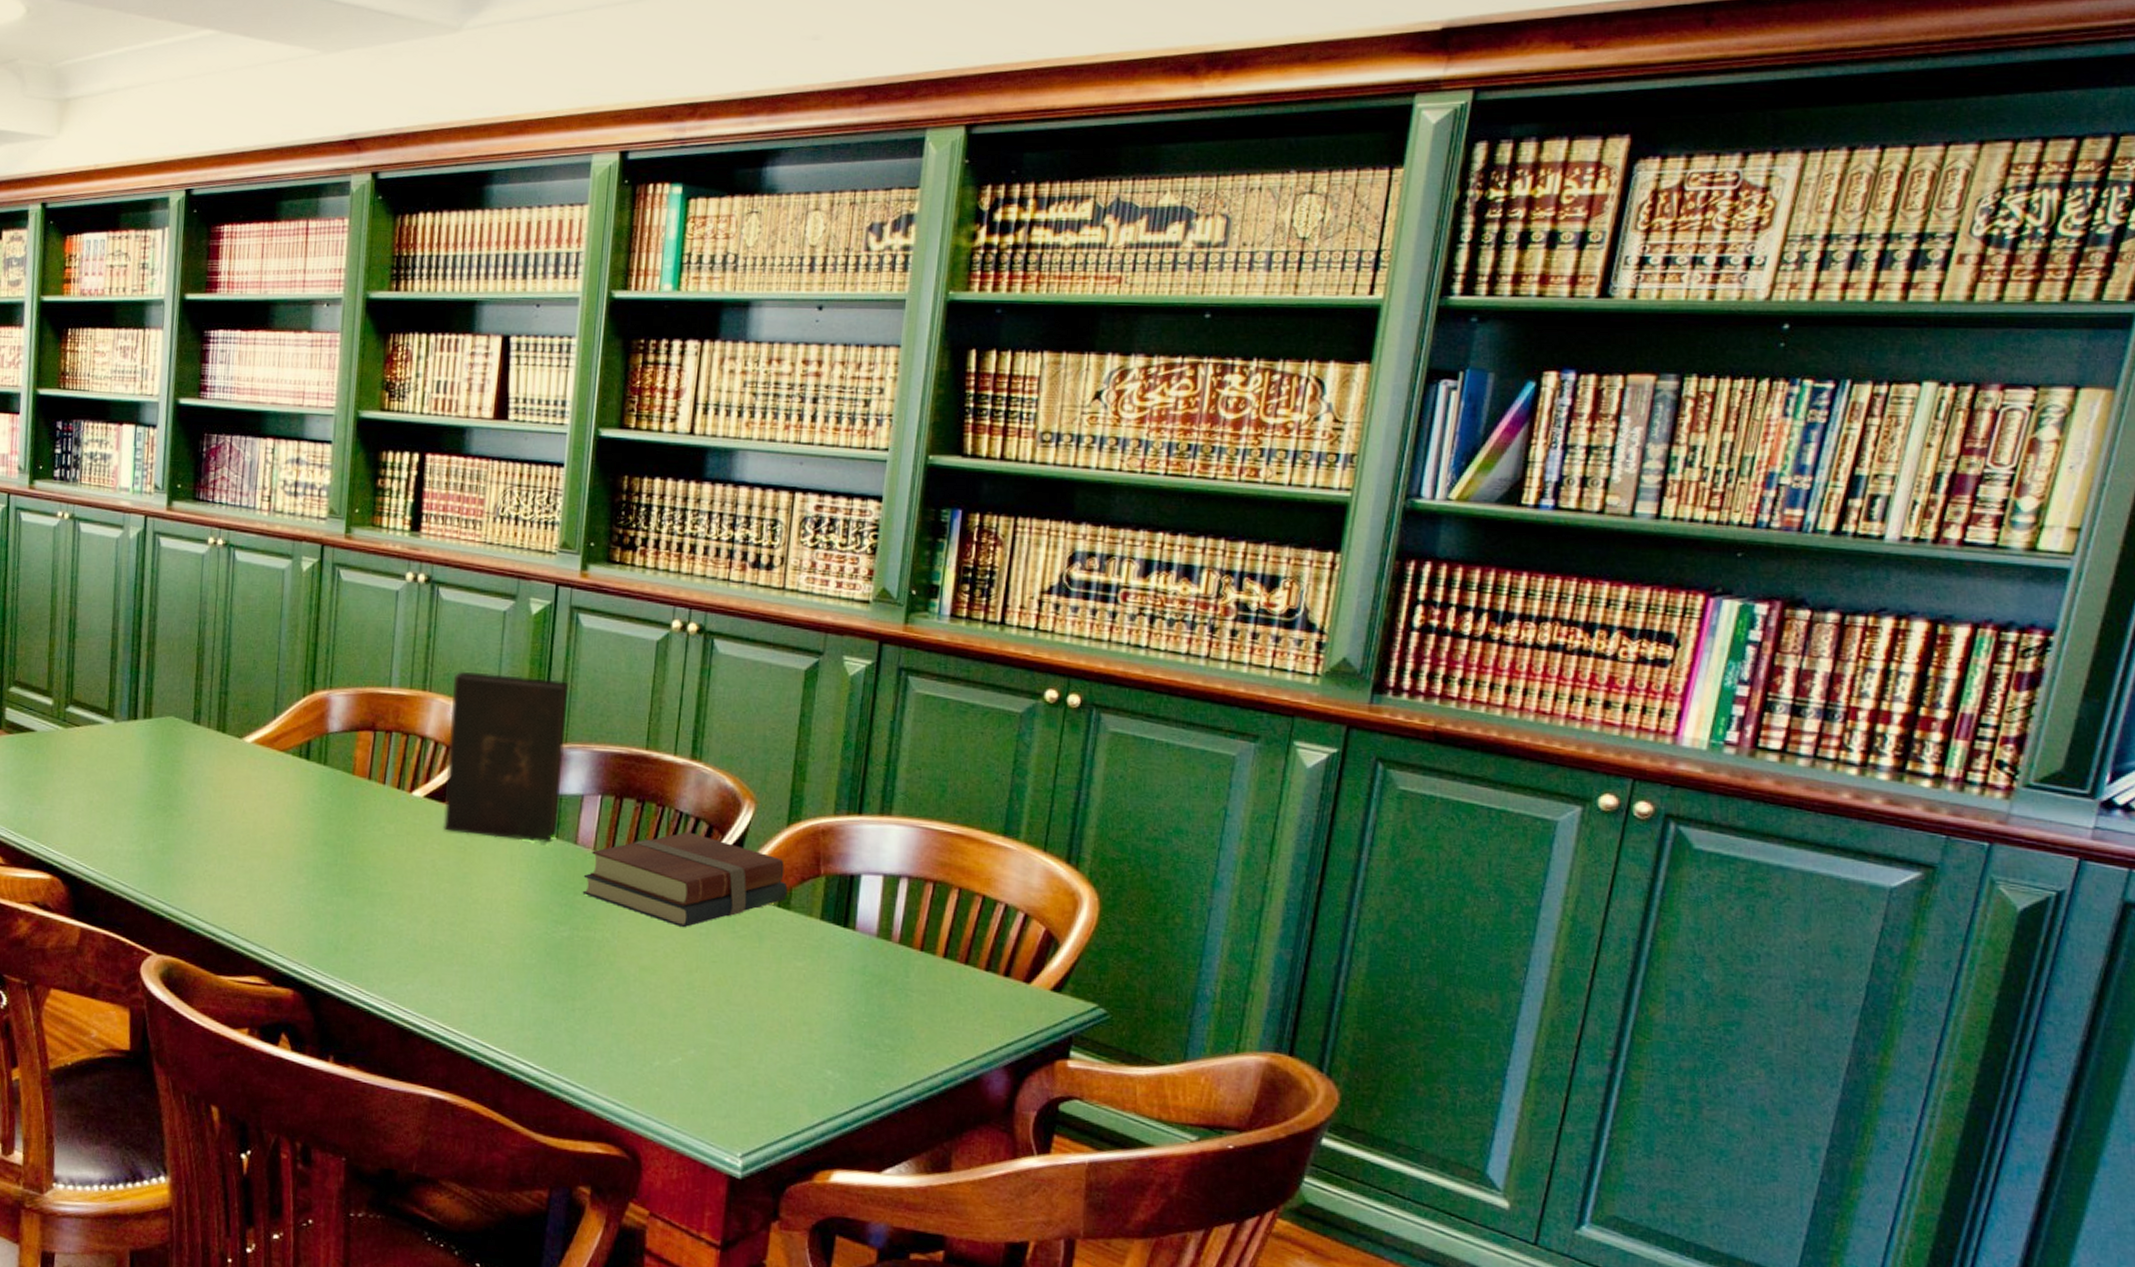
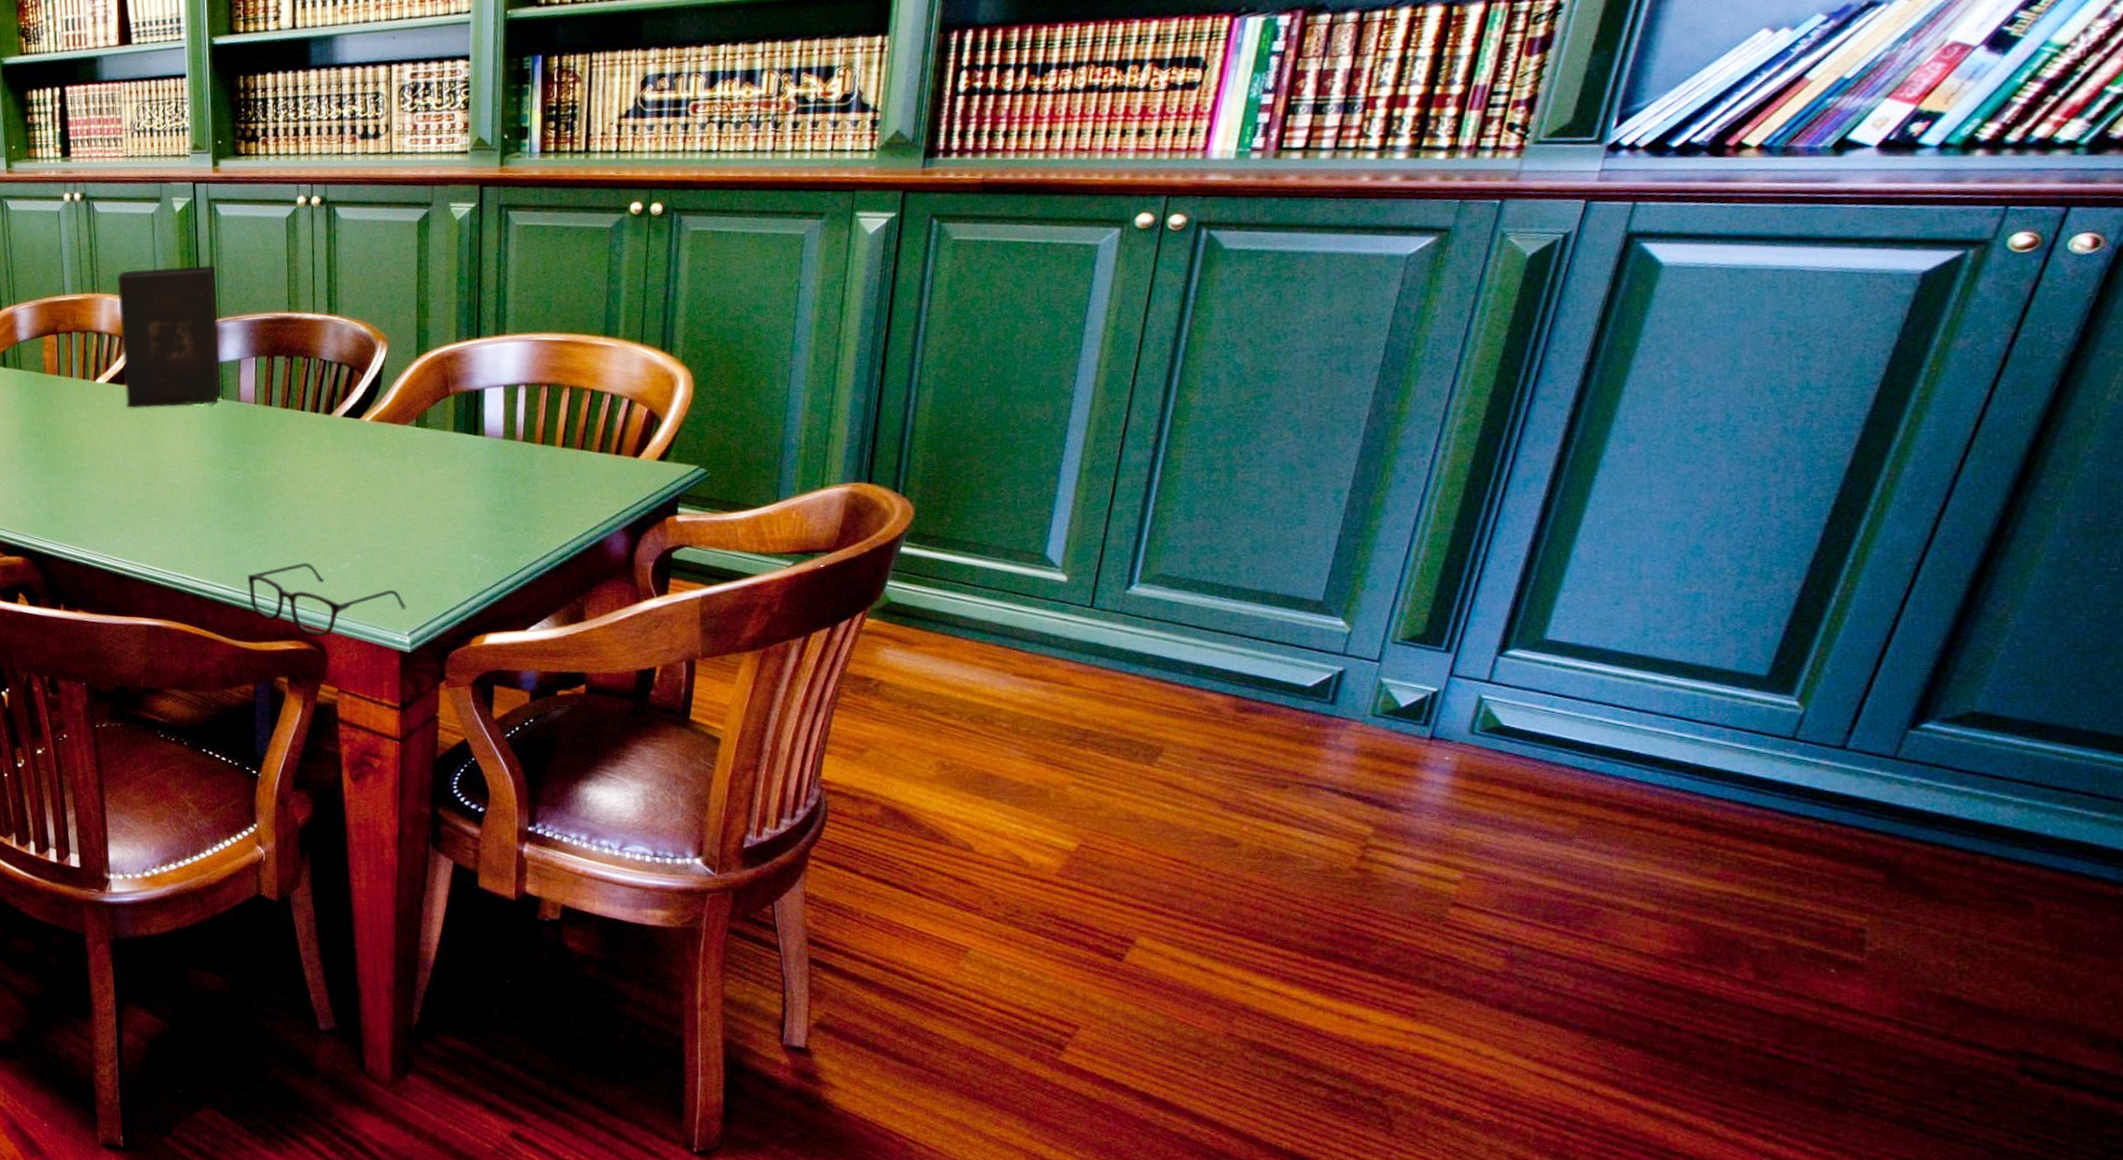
eyeglasses: none [557,1049,743,1144] -> present [248,563,407,637]
books: present [582,831,788,928] -> none [249,376,424,457]

